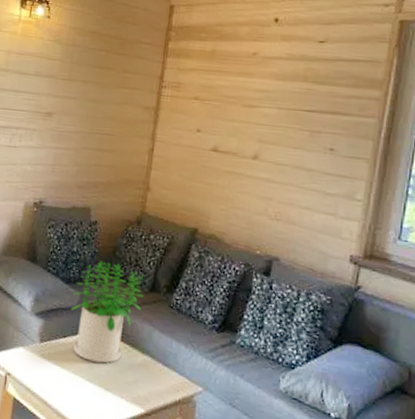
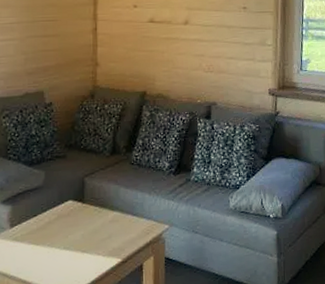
potted plant: present [71,260,144,363] -> none [38,137,106,231]

